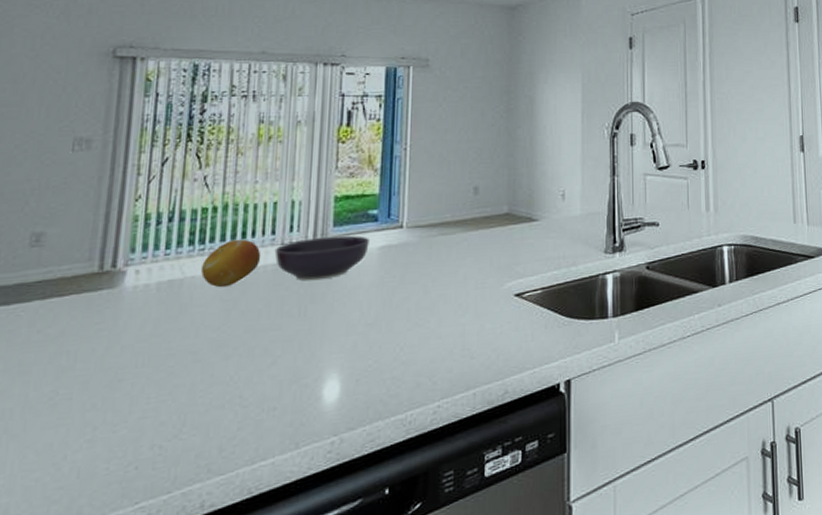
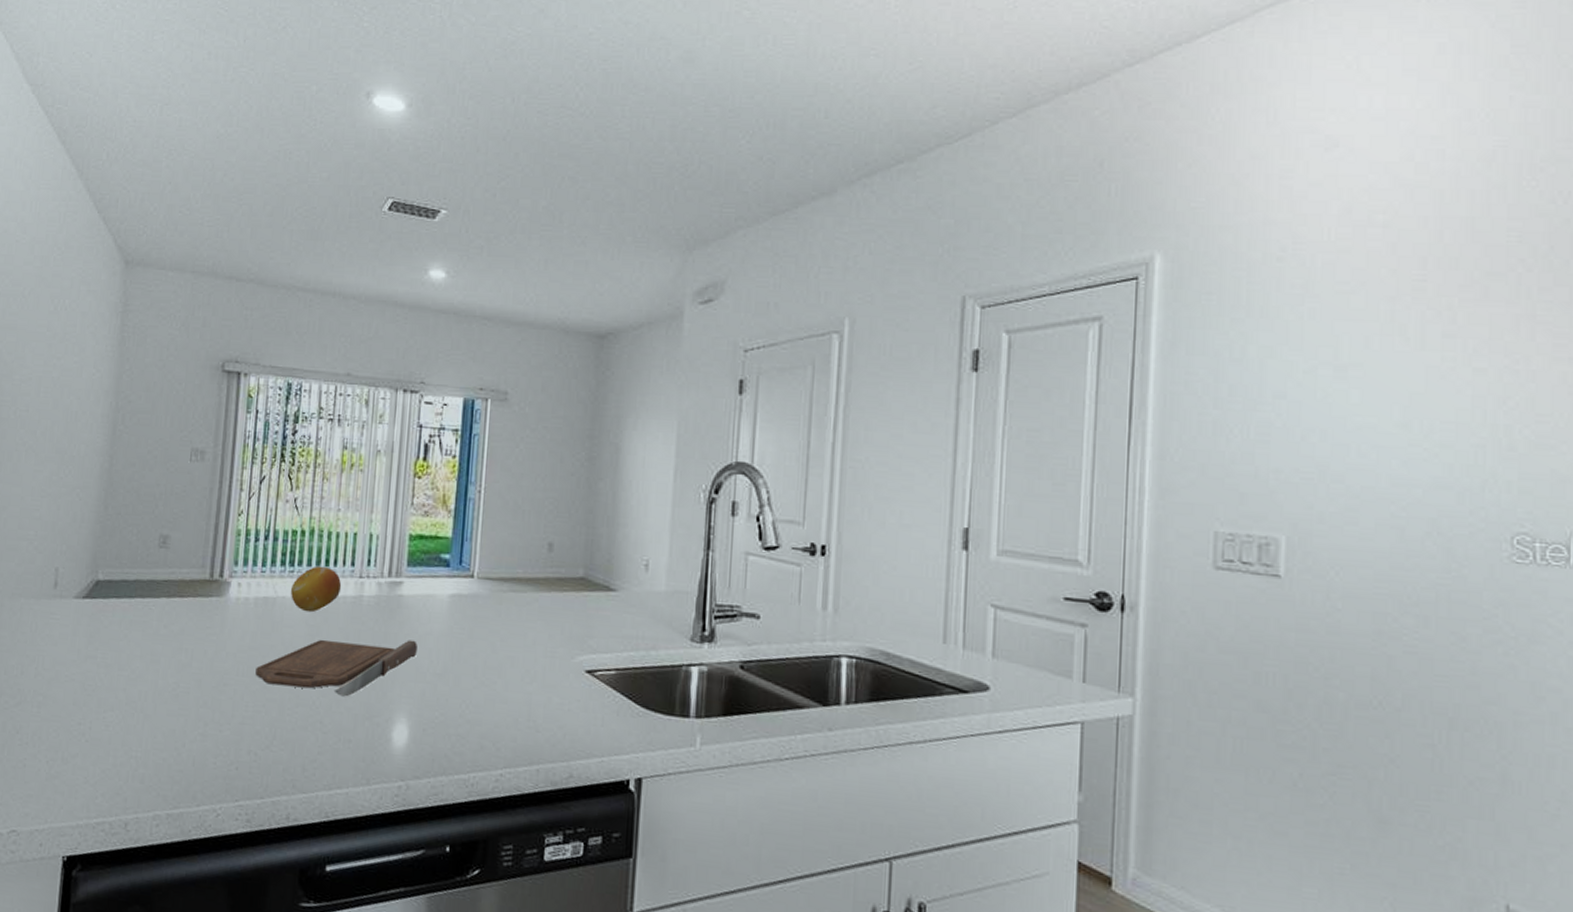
cutting board: none [159,307,323,370] -> present [255,639,395,689]
kitchen knife: none [255,296,347,366] -> present [334,640,417,697]
bowl: present [274,235,369,281] -> none [353,575,441,620]

